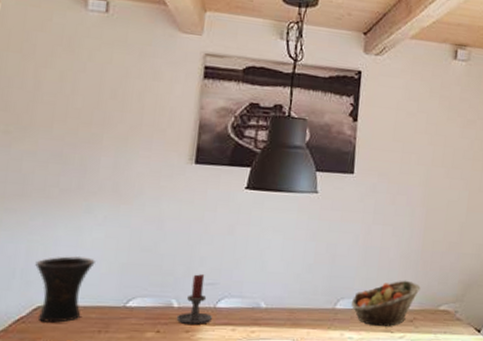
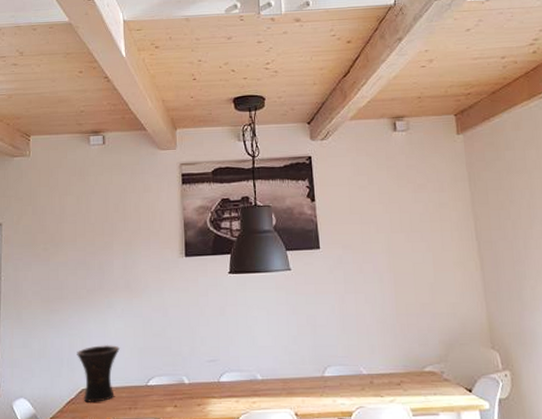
candle holder: present [176,274,212,325] -> none [188,353,218,398]
fruit basket: present [351,280,421,326] -> none [337,344,402,391]

